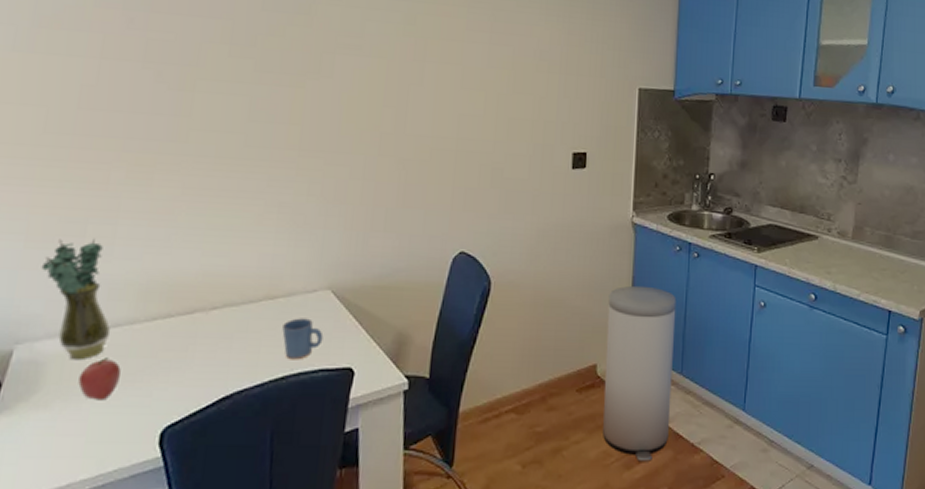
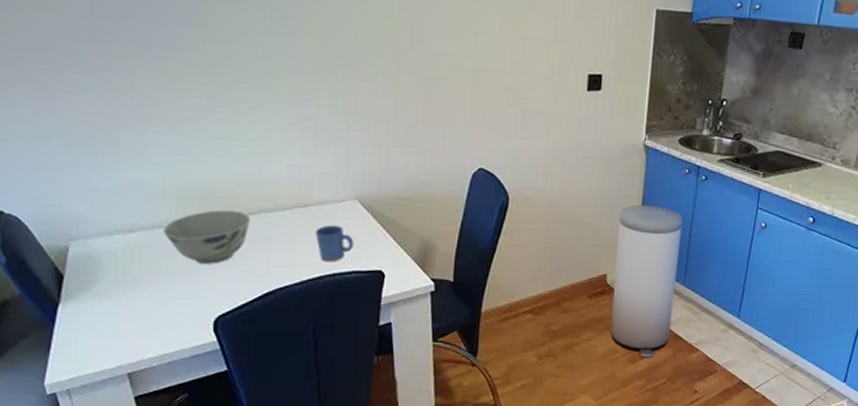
vase: present [41,238,111,359] -> none [81,144,156,256]
fruit: present [78,358,121,401] -> none [133,255,170,292]
bowl: none [118,304,215,366] -> present [163,209,251,264]

